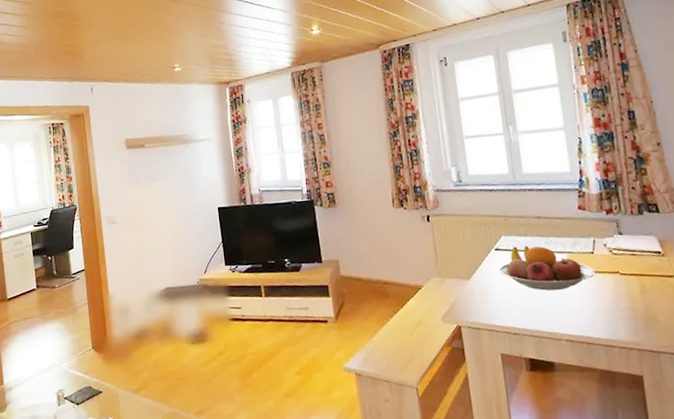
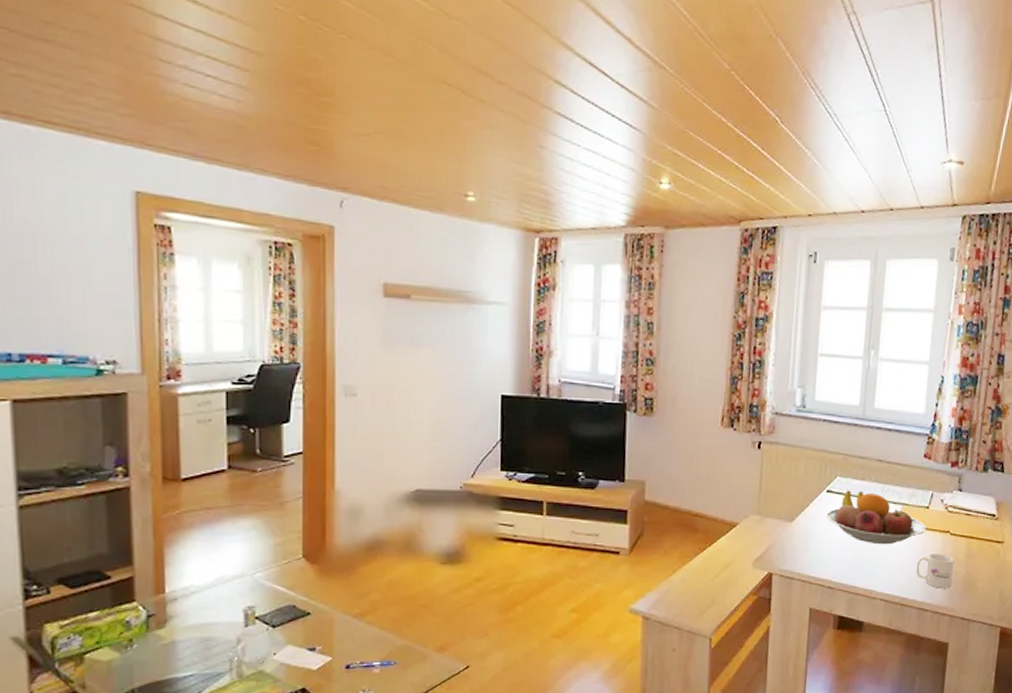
mug: none [593,293,633,325] -> present [916,554,954,589]

